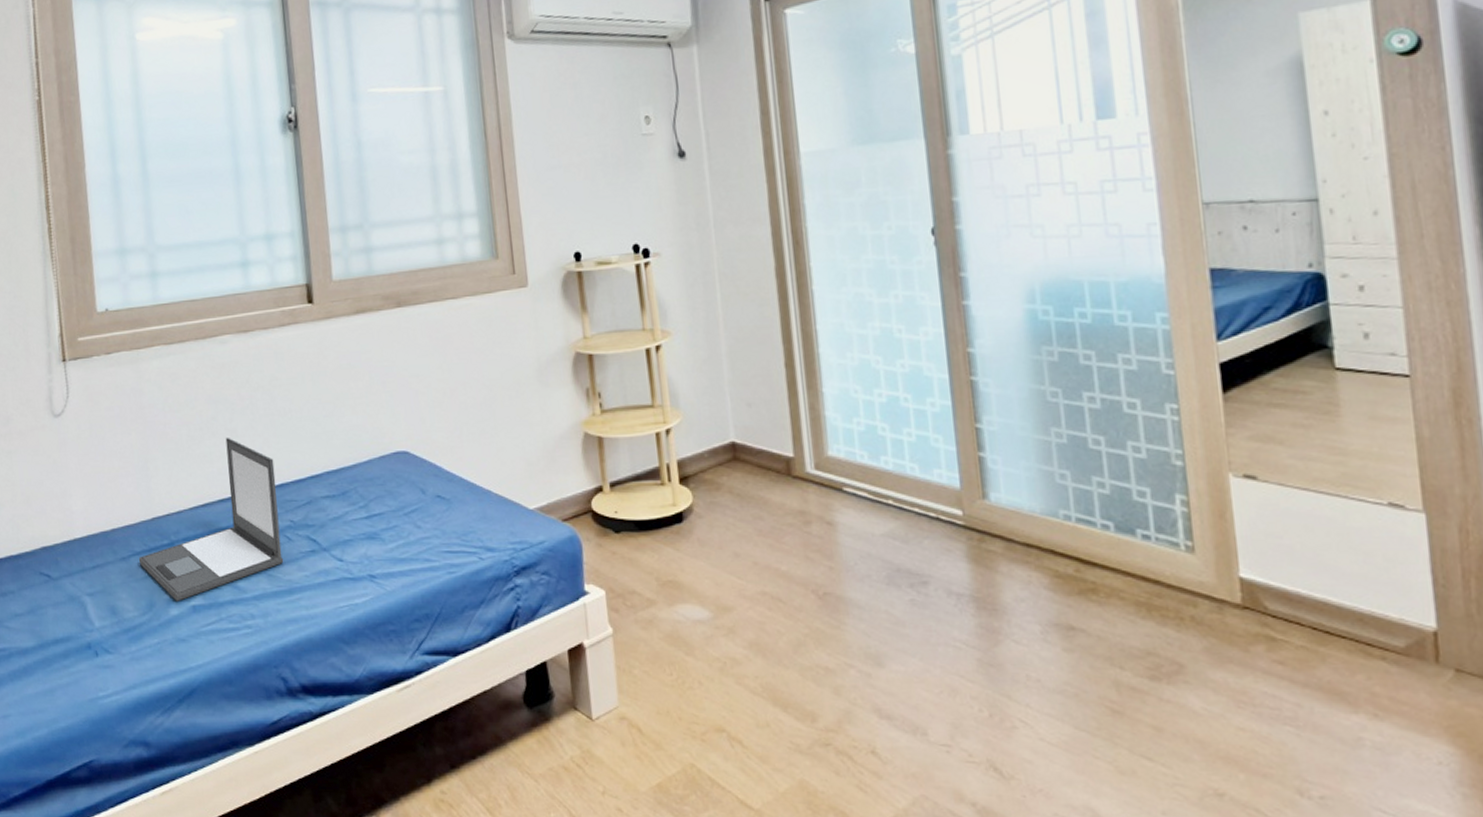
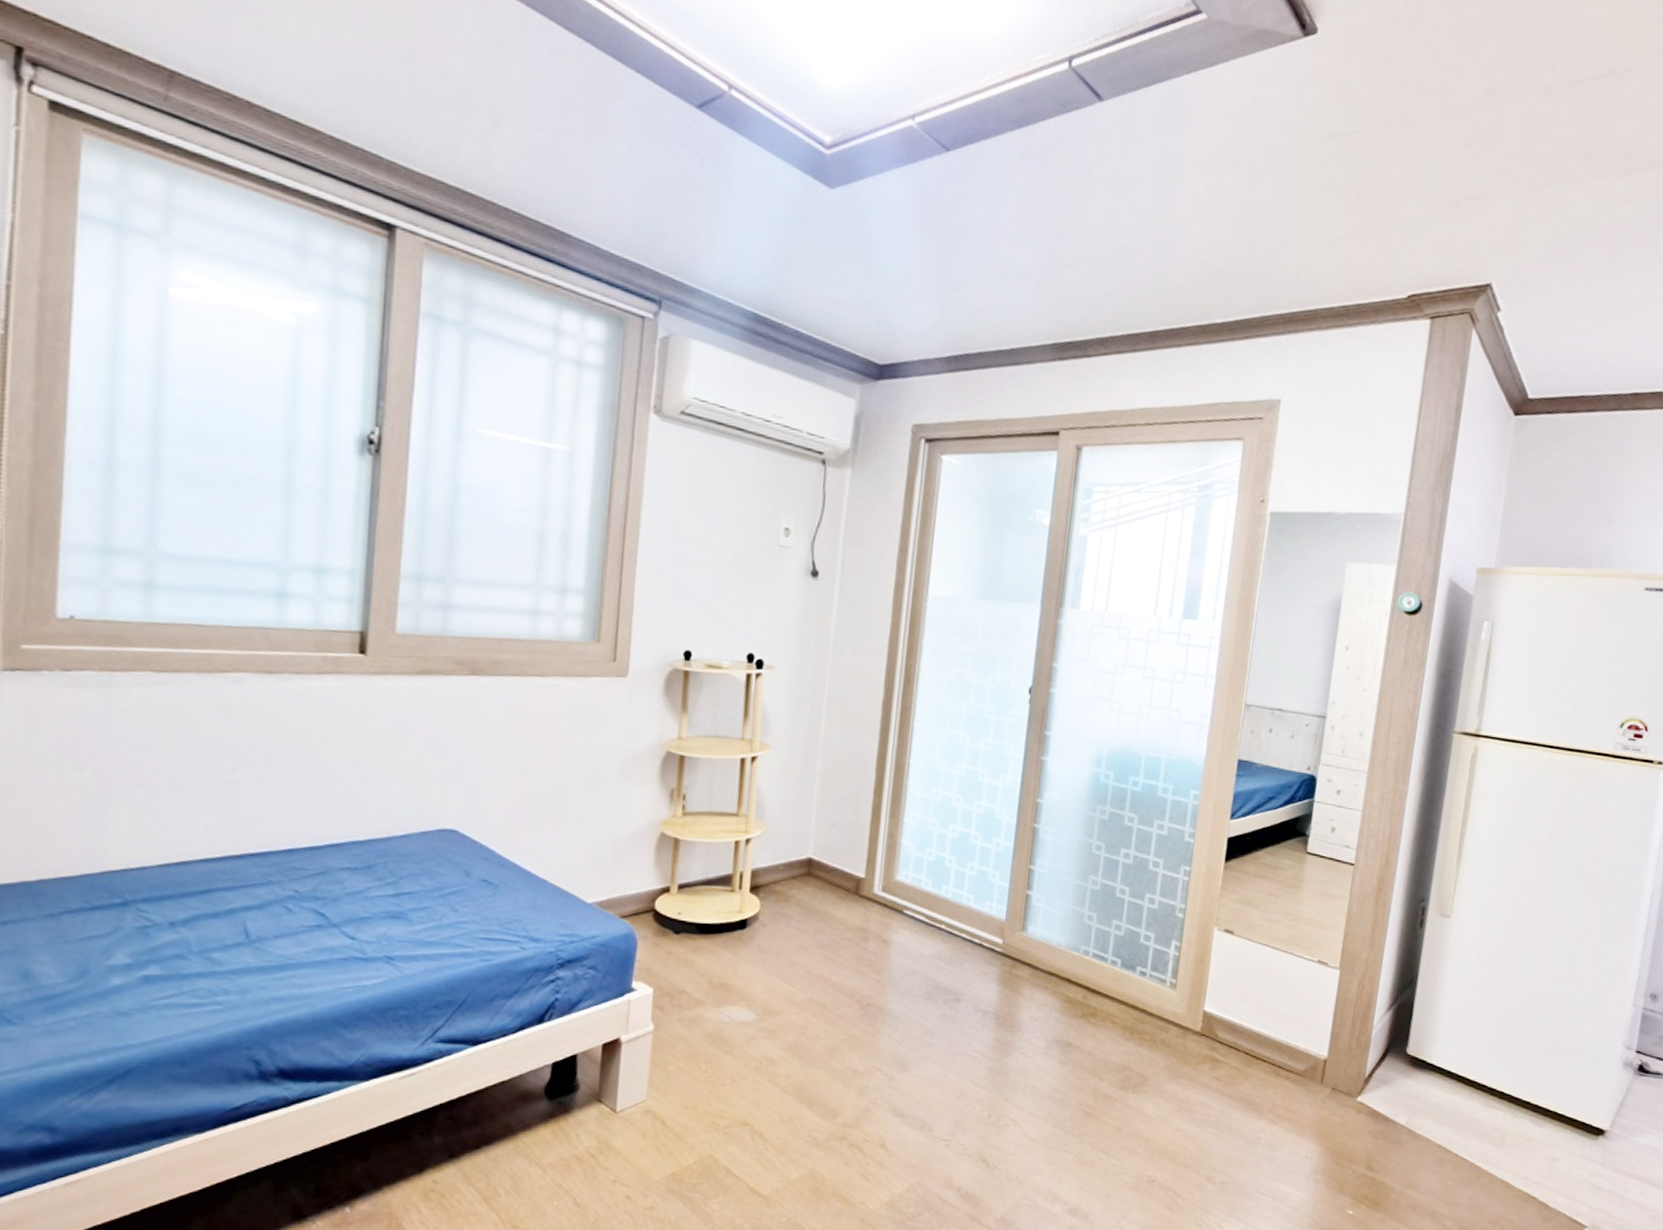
laptop: present [139,437,284,601] -> none [75,789,284,970]

